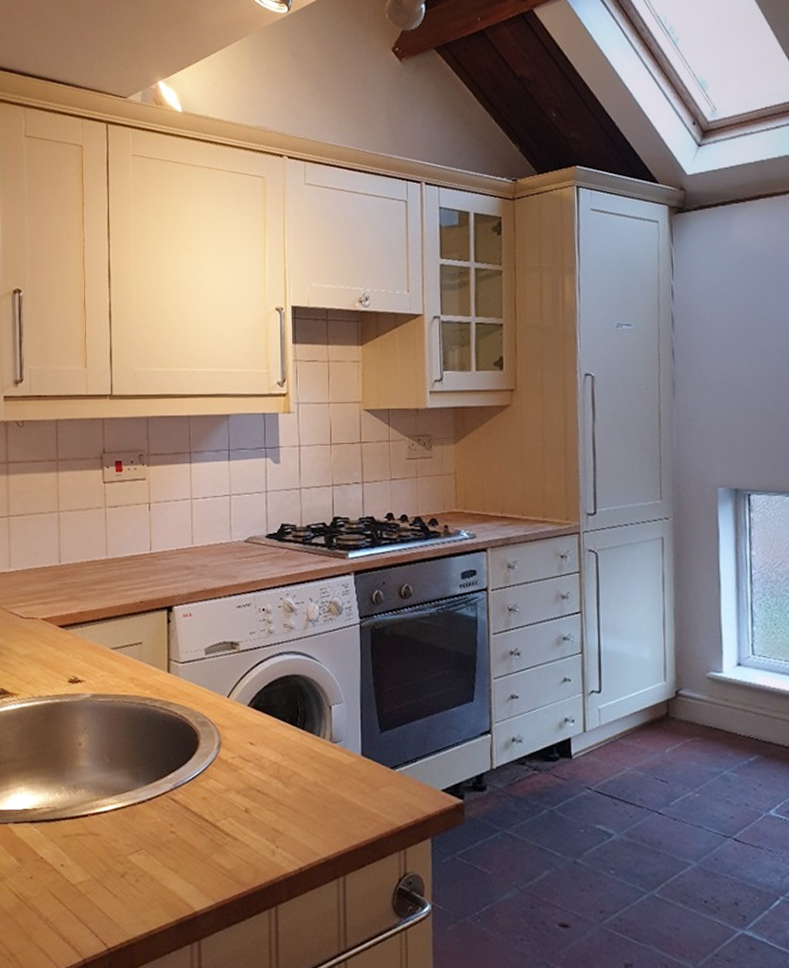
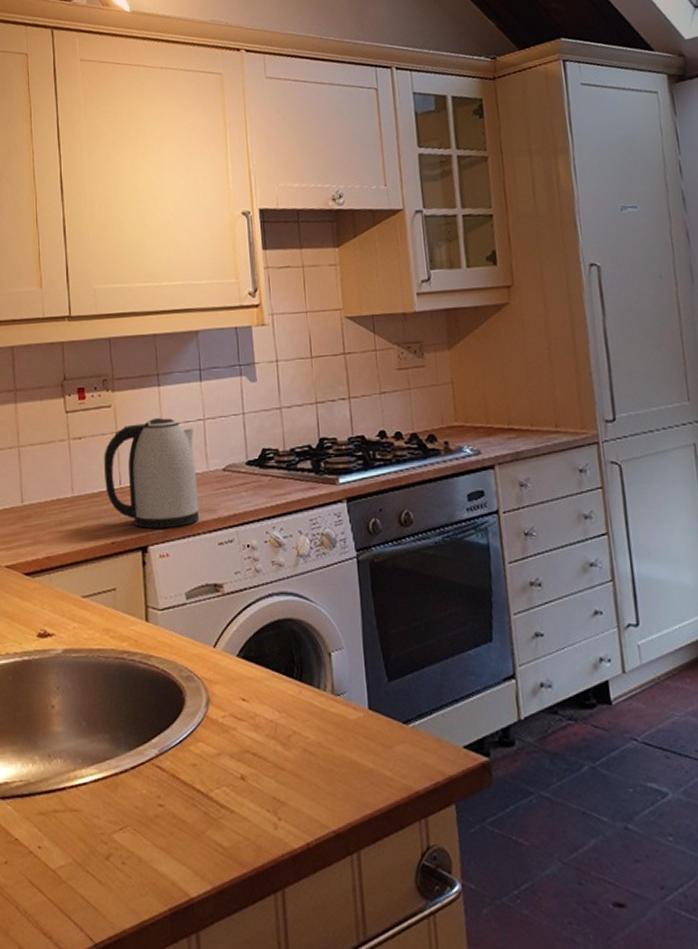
kettle: none [137,491,221,592] -> present [104,417,200,529]

